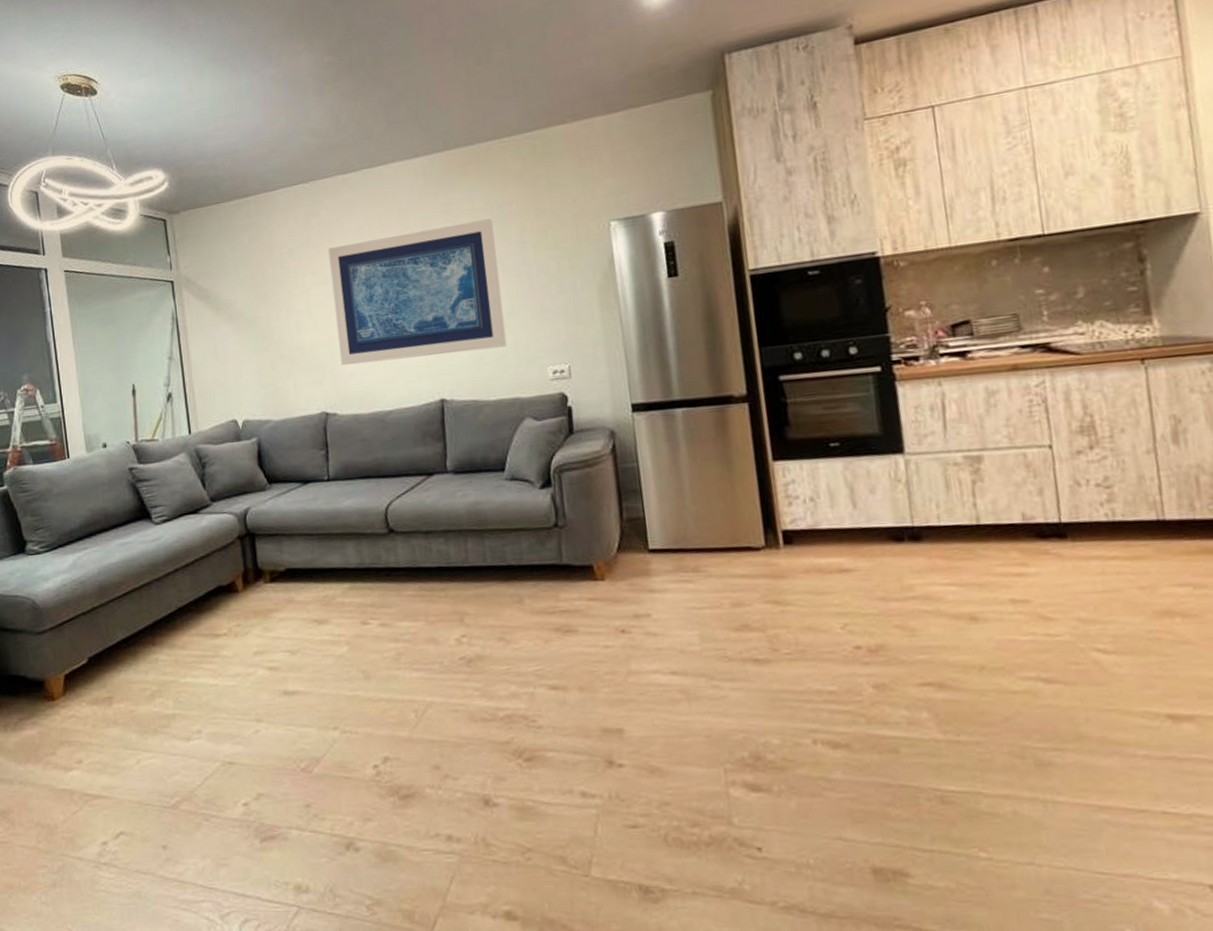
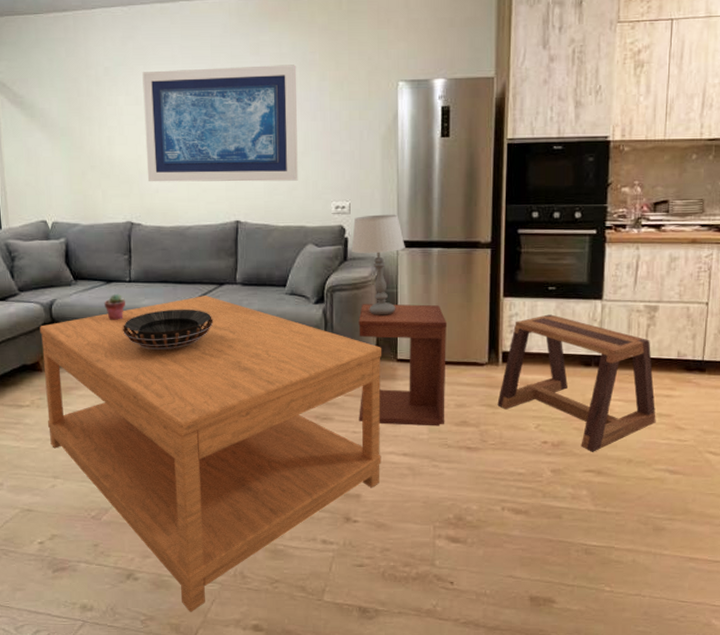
coffee table: none [234,489,646,894] -> present [40,296,381,612]
potted succulent: none [302,495,326,527] -> present [104,293,126,320]
decorative bowl: none [323,506,425,558] -> present [122,309,214,350]
table lamp: none [576,373,642,497] -> present [351,214,405,315]
side table: none [595,478,721,635] -> present [358,304,448,426]
stool: none [785,477,1010,658] -> present [497,314,656,452]

